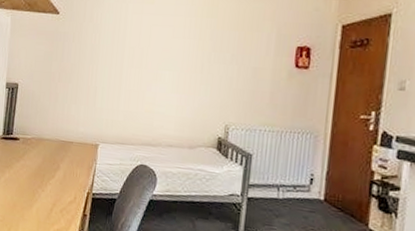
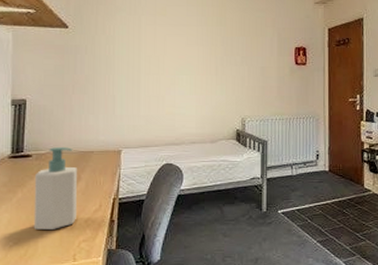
soap bottle: none [16,133,57,214] -> present [33,147,77,230]

